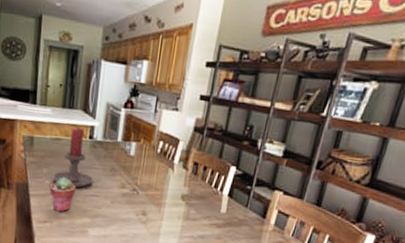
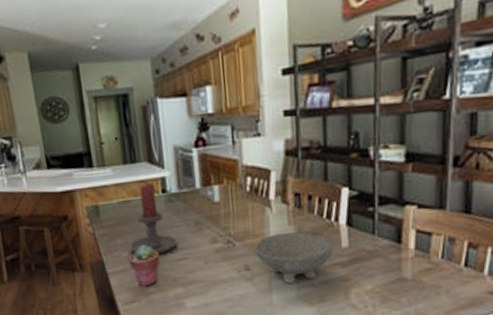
bowl: none [153,191,215,232] -> present [254,232,334,283]

